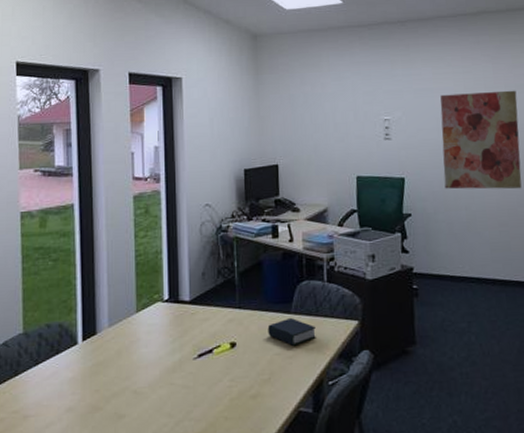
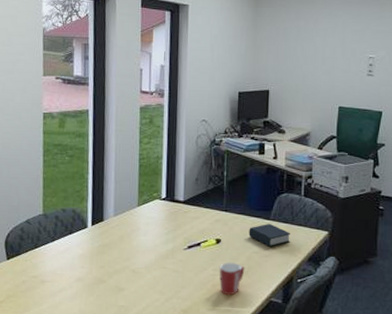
mug: none [236,368,267,410] -> present [219,262,245,296]

